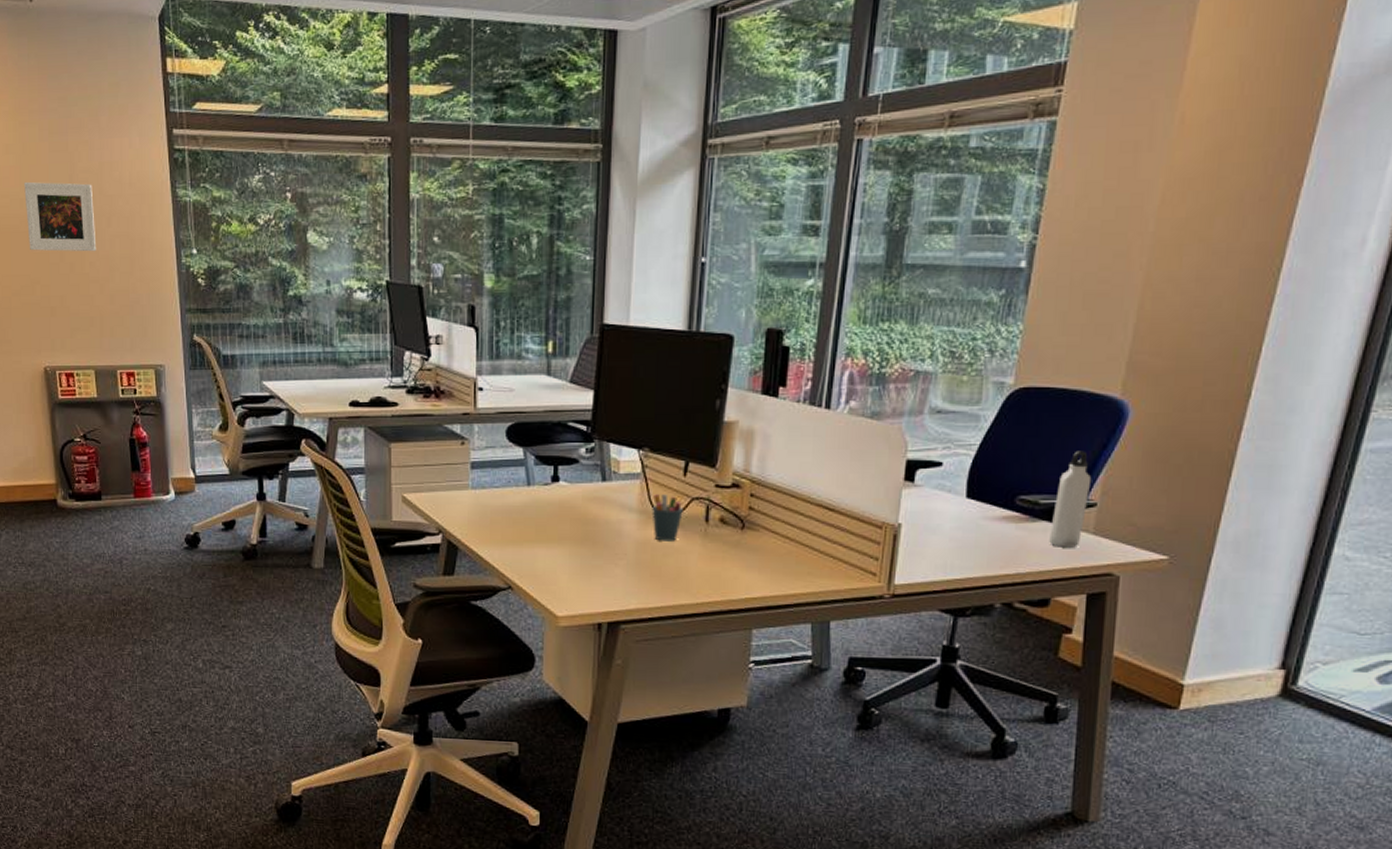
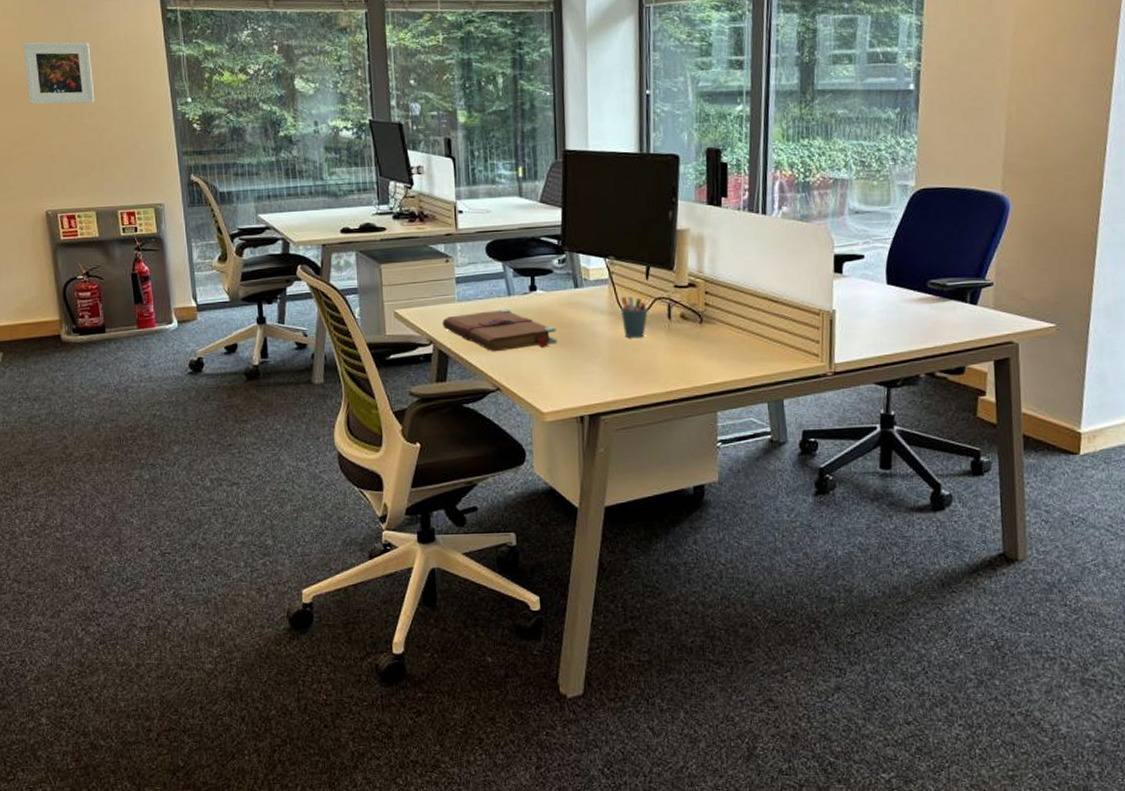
book: none [454,500,578,547] -> present [442,309,557,352]
water bottle: present [1049,451,1092,548] -> none [958,239,987,322]

